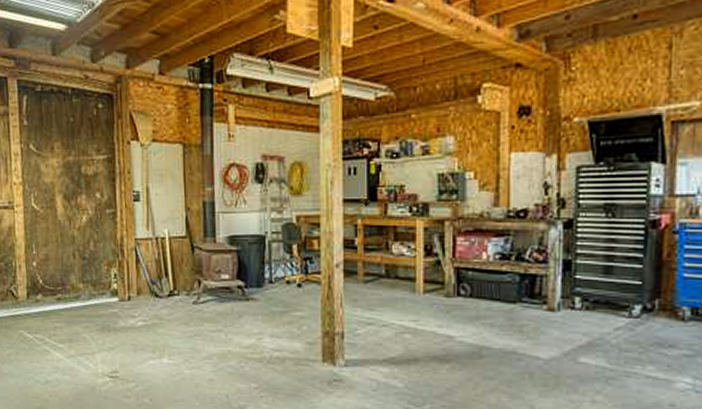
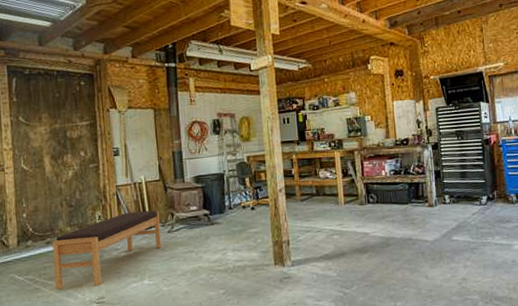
bench: none [63,273,185,358] -> present [52,210,161,290]

